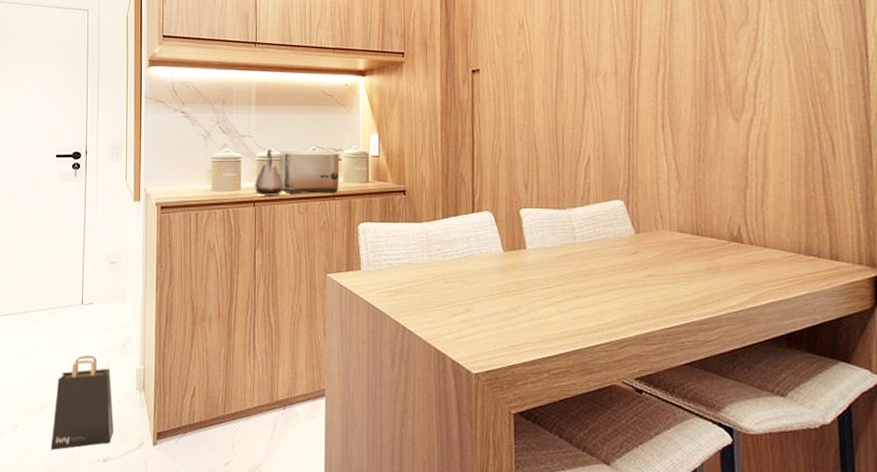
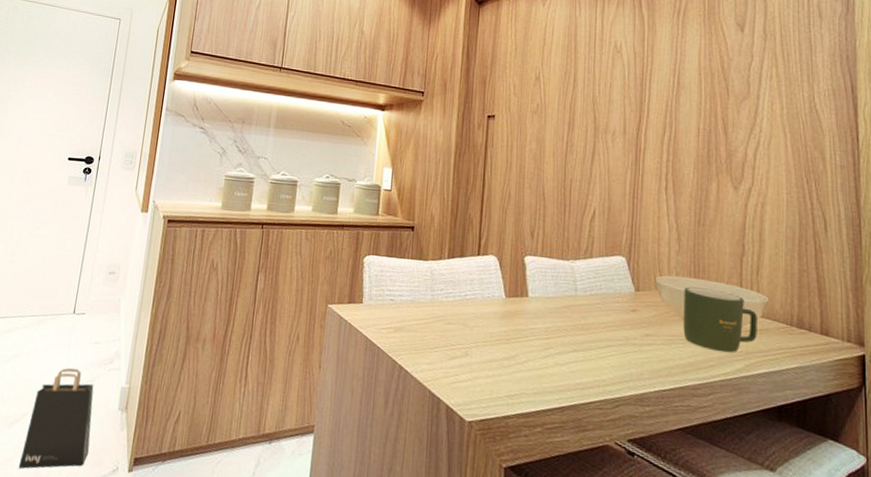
kettle: present [254,148,283,196] -> none [264,172,294,220]
toaster: present [278,151,343,195] -> none [290,176,355,224]
bowl: none [656,214,775,260] -> present [656,275,769,327]
mug: none [686,224,764,288] -> present [683,286,757,355]

